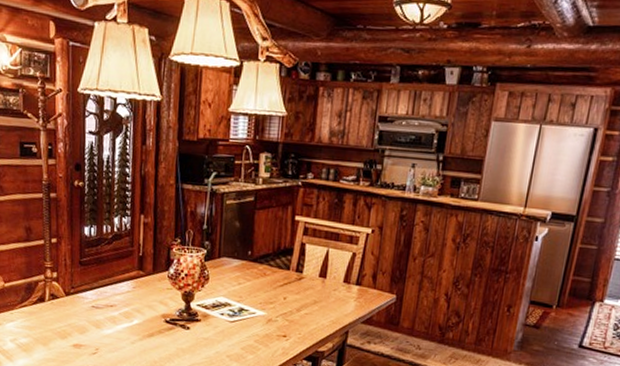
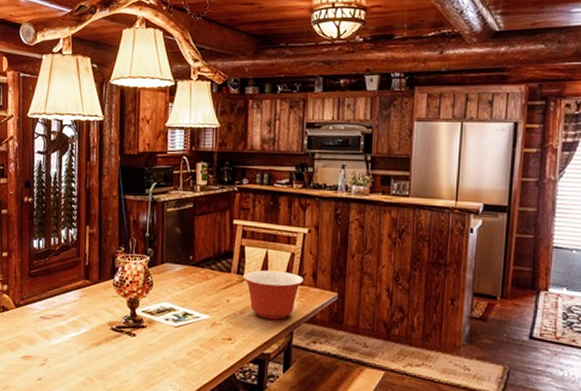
mixing bowl: none [302,268,363,319] -> present [243,270,304,320]

